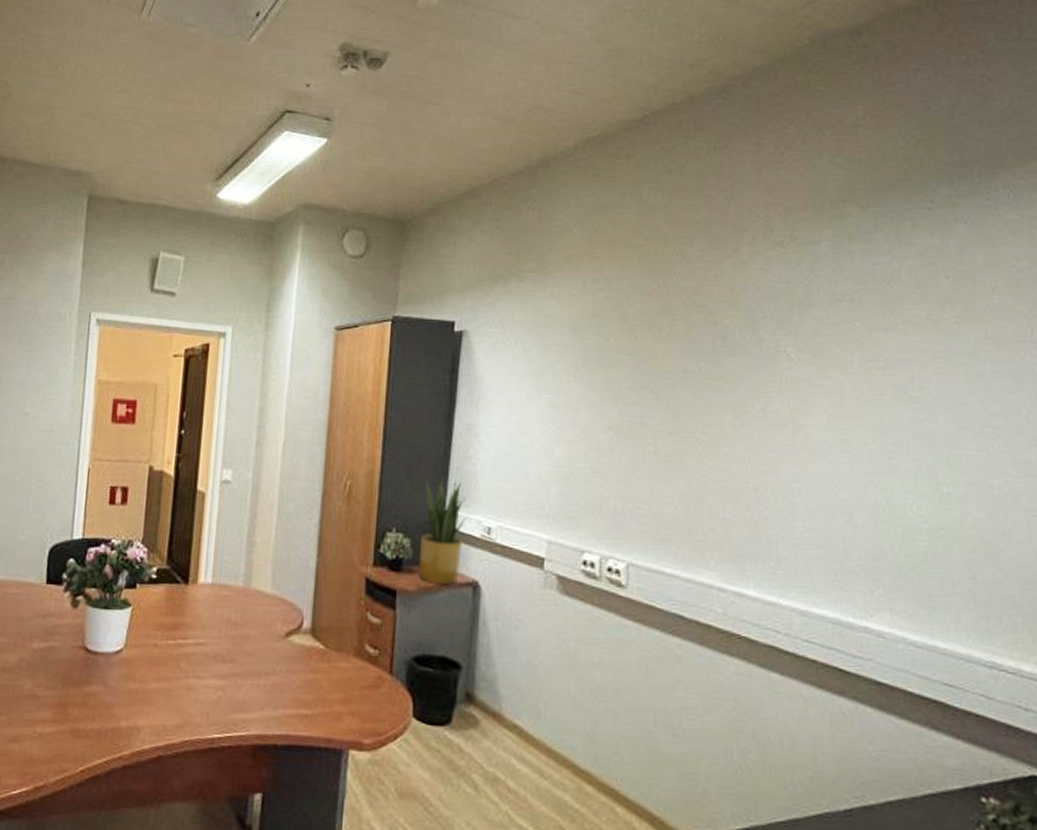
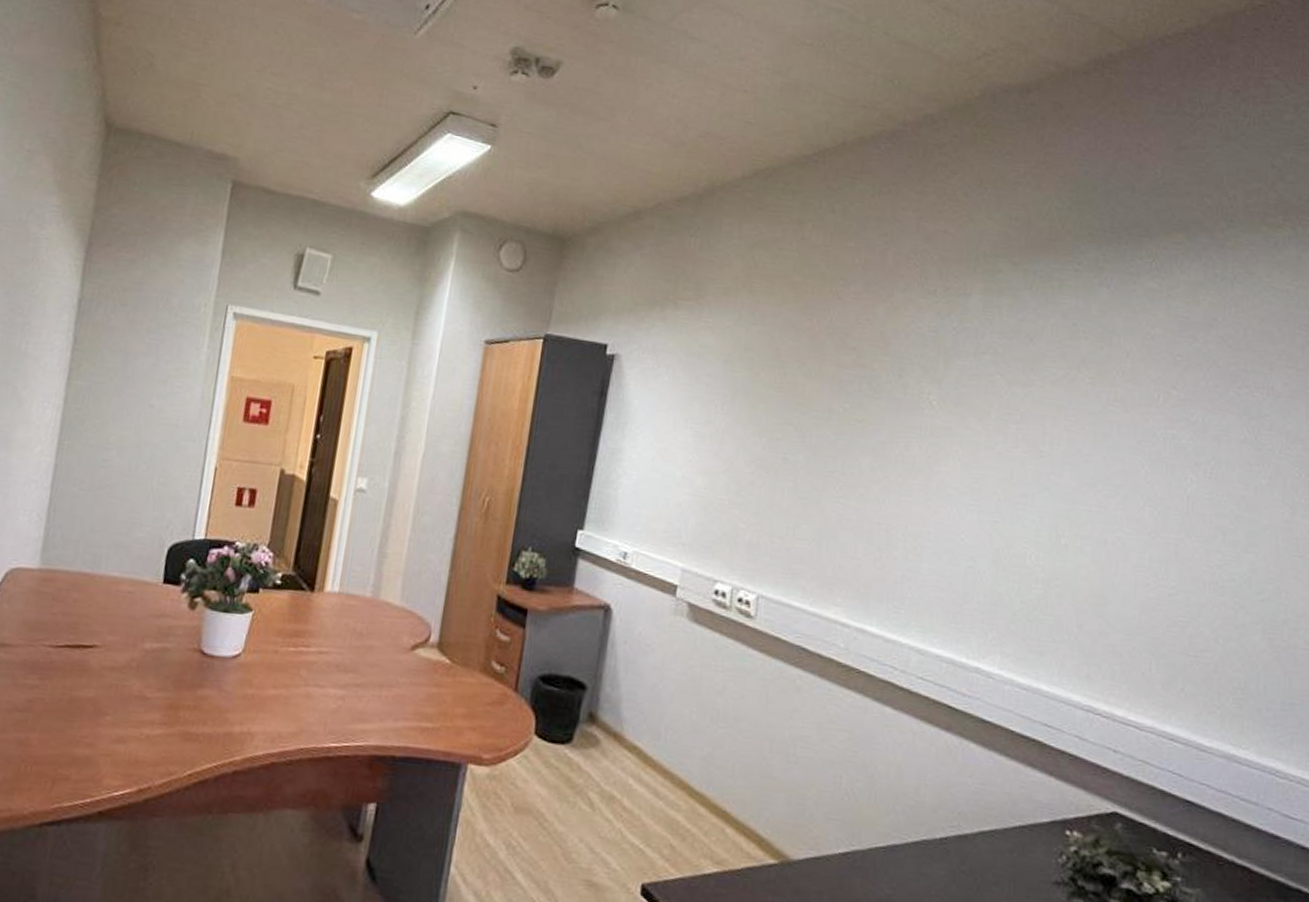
planter: present [418,479,470,584] -> none [550,501,608,606]

